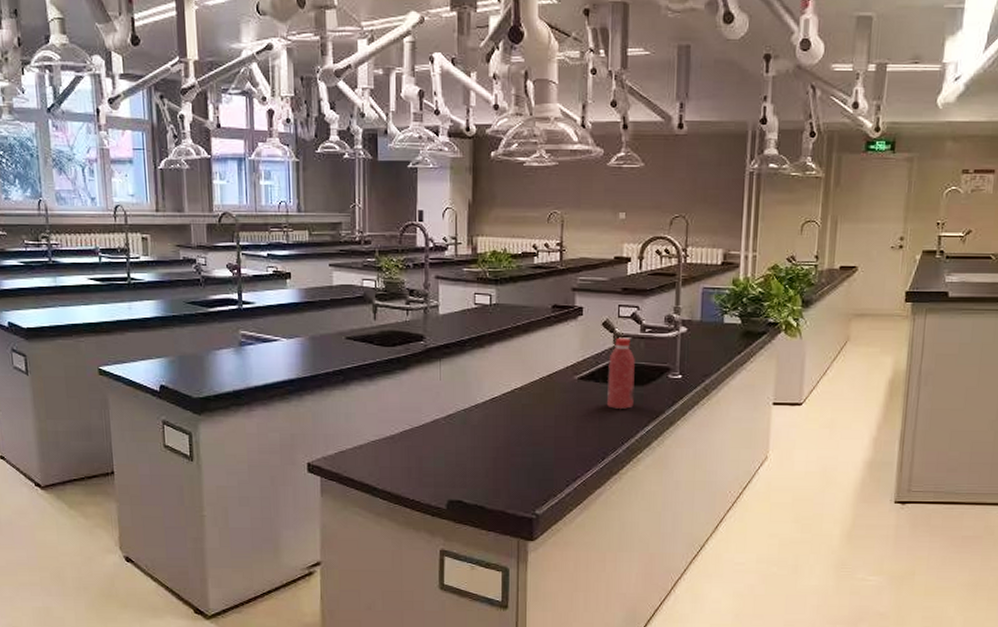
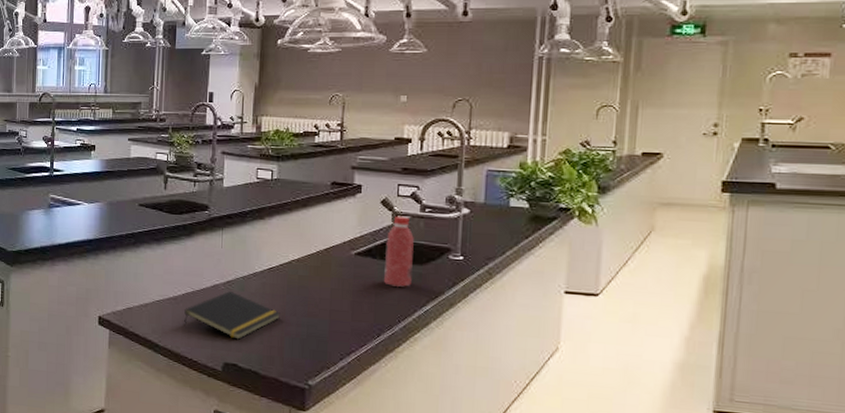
notepad: none [402,426,505,475] -> present [183,291,280,340]

